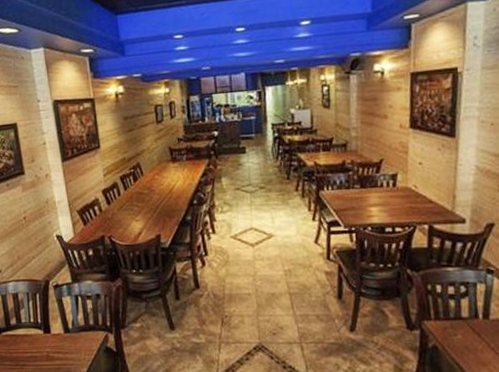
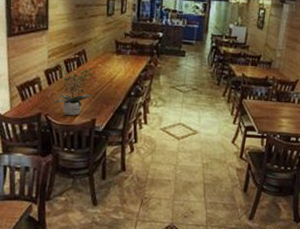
potted plant: none [115,179,154,235] -> present [53,67,96,116]

